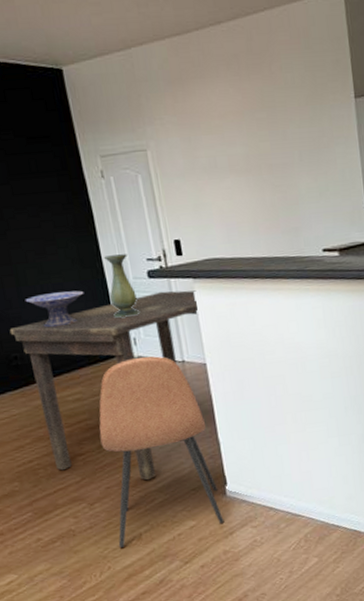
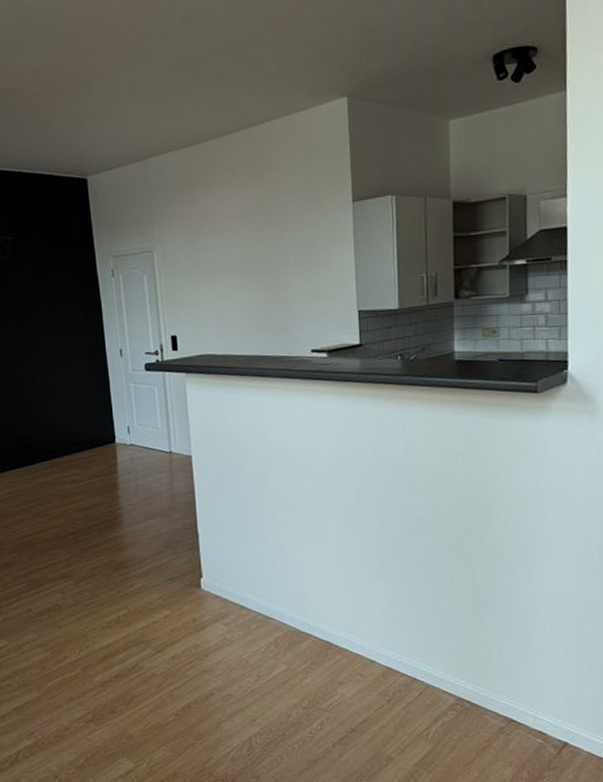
dining table: present [9,290,198,481] -> none [22,383,188,565]
decorative bowl: present [25,290,84,328] -> none [38,379,88,412]
chair: present [99,356,225,548] -> none [90,445,197,628]
vase: present [104,254,140,318] -> none [108,347,136,407]

